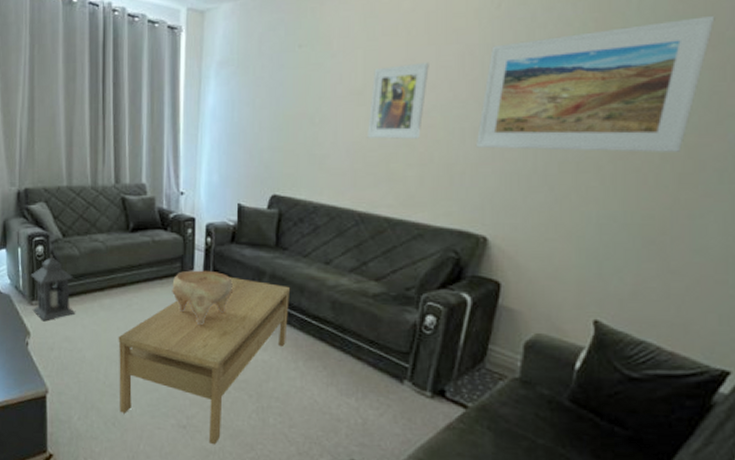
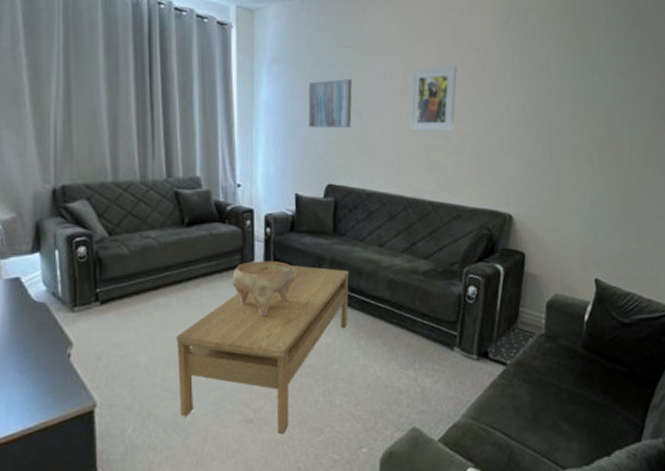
lantern: present [30,254,76,322] -> none [71,255,127,329]
wall art: none [255,82,304,135] -> present [308,79,352,128]
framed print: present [475,15,715,153] -> none [498,37,656,142]

